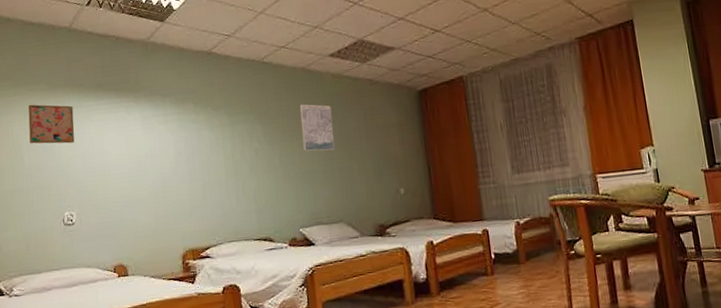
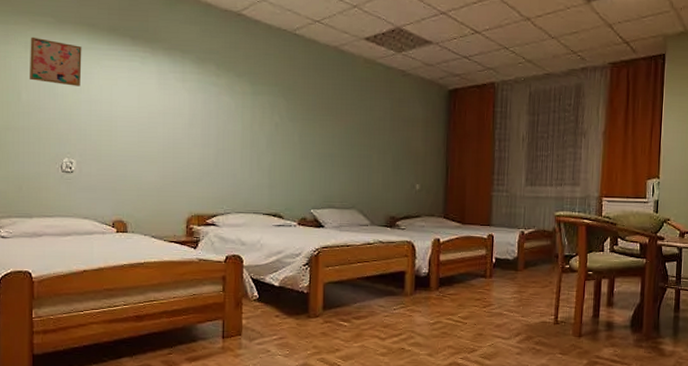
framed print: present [299,104,335,152] -> none [325,84,359,137]

